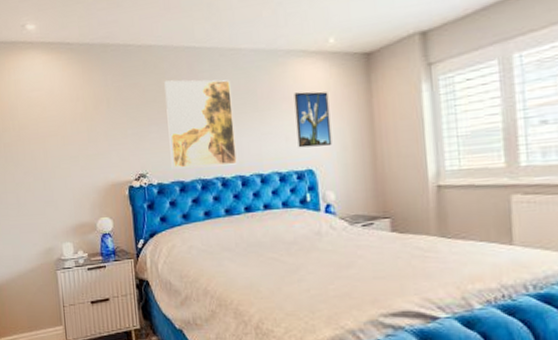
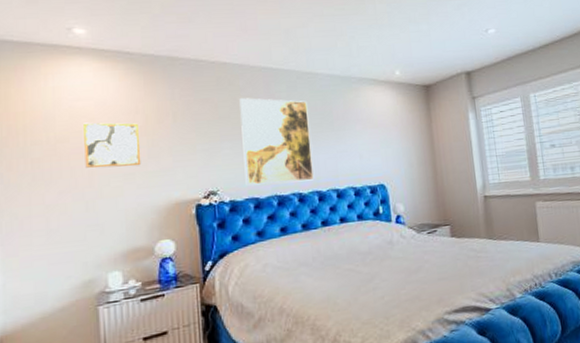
wall art: none [38,110,83,152] -> present [84,122,142,168]
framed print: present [294,91,332,148] -> none [366,115,401,165]

